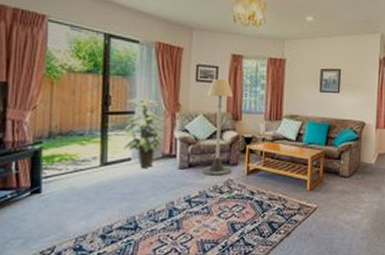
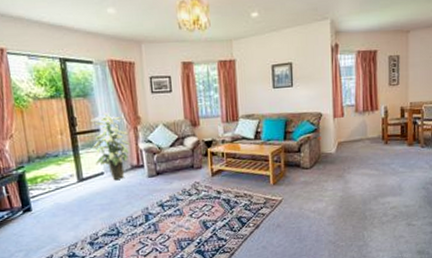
floor lamp: present [202,79,233,176] -> none [164,88,197,181]

